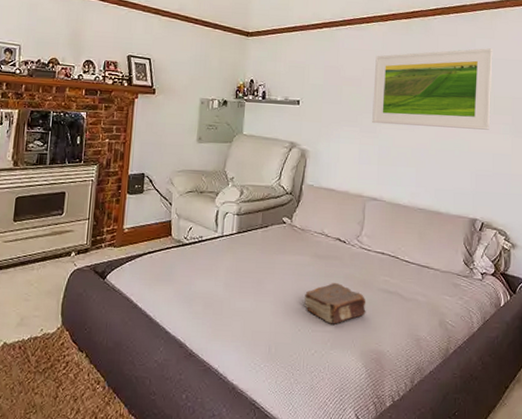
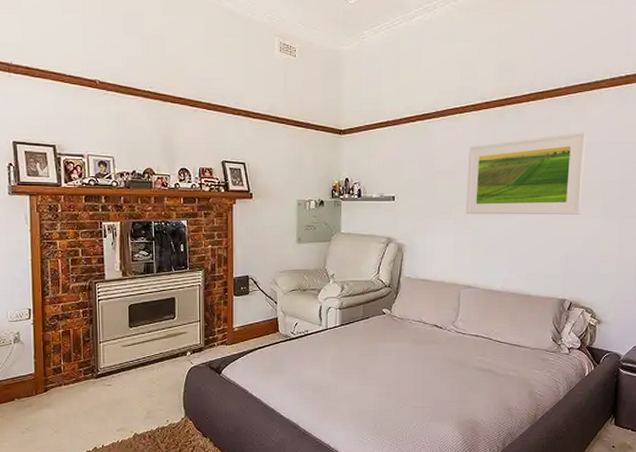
book: present [304,283,366,324] -> none [405,365,462,400]

